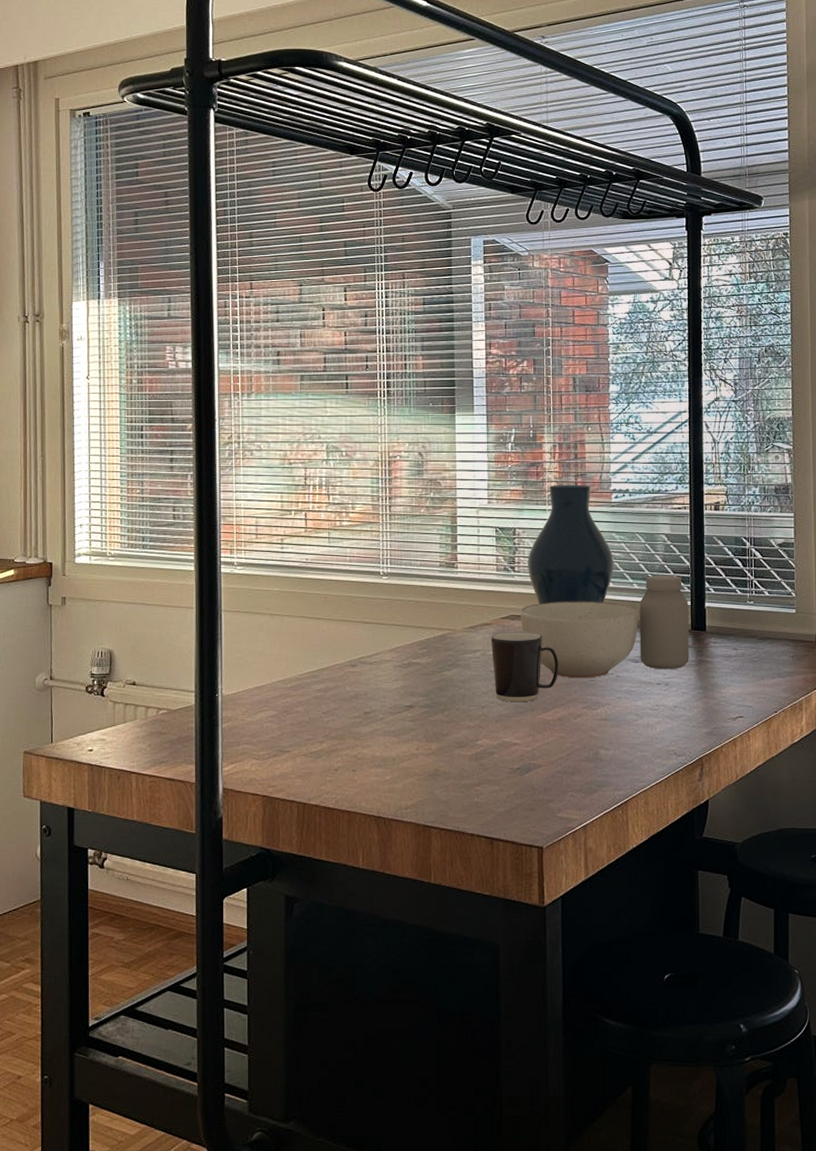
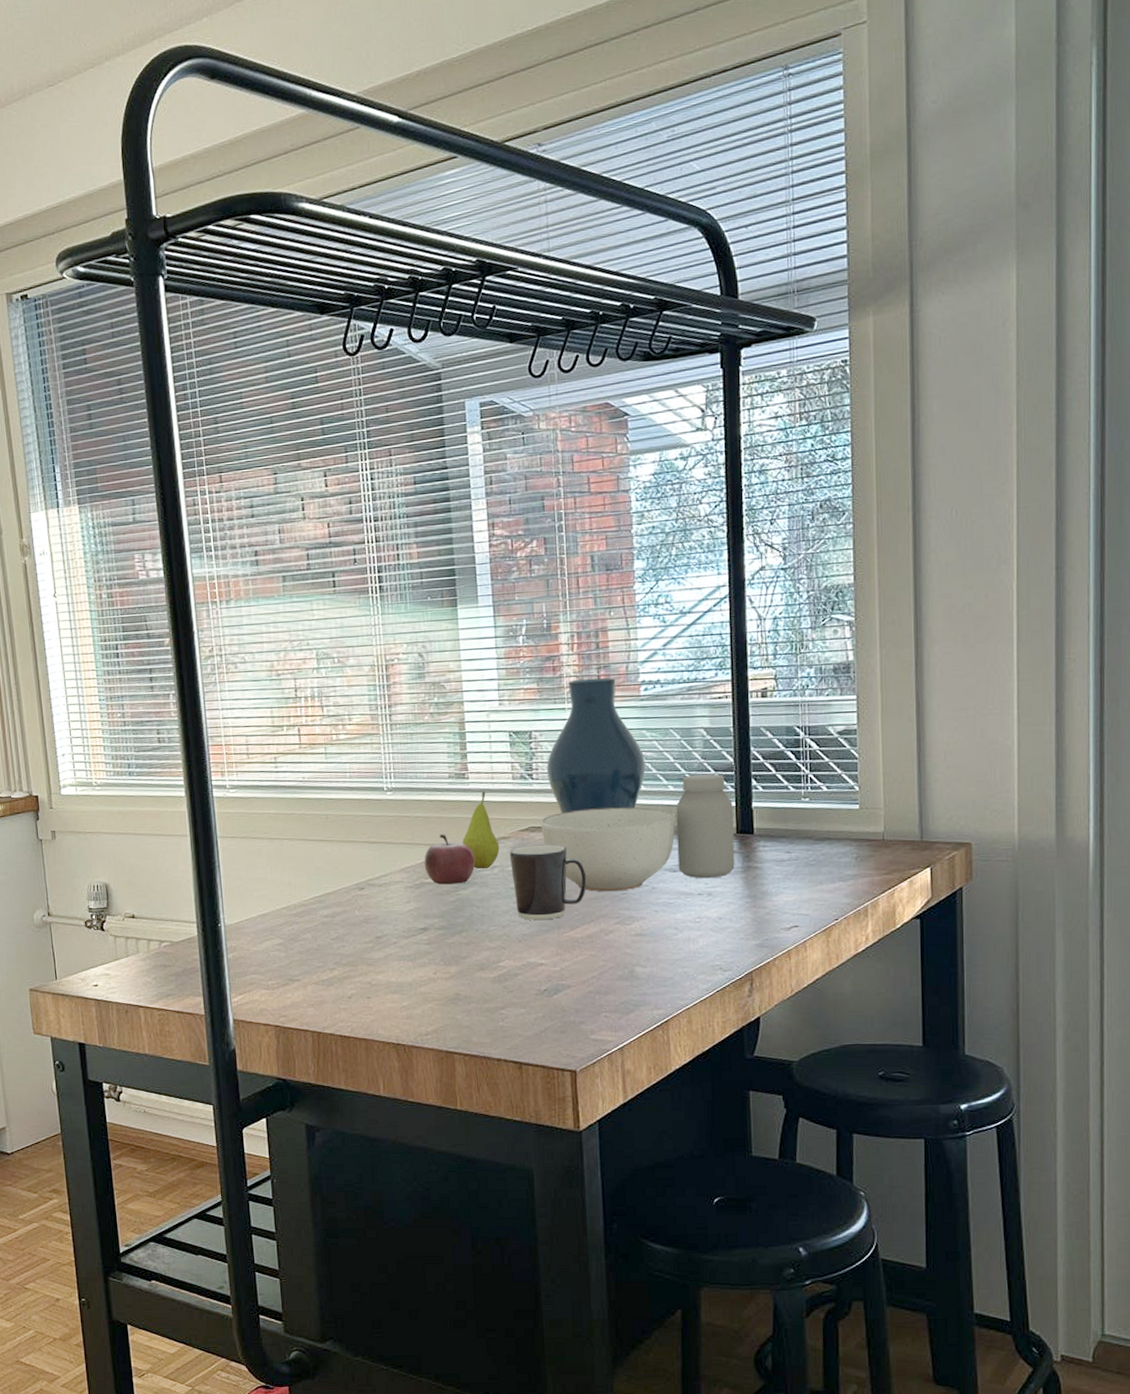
fruit: none [413,618,460,665] -> present [424,834,476,885]
fruit: none [449,580,483,653] -> present [462,791,500,870]

